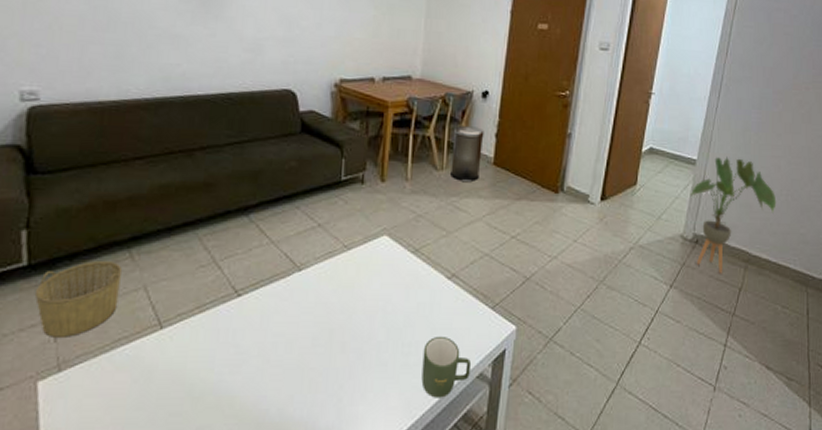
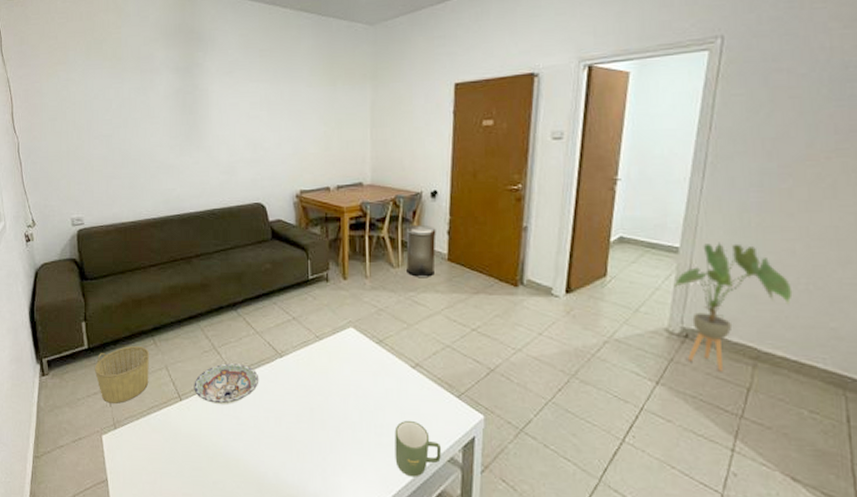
bowl: none [181,280,270,332] -> present [194,363,259,405]

